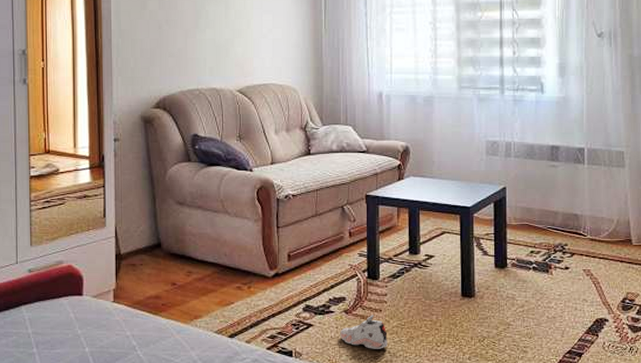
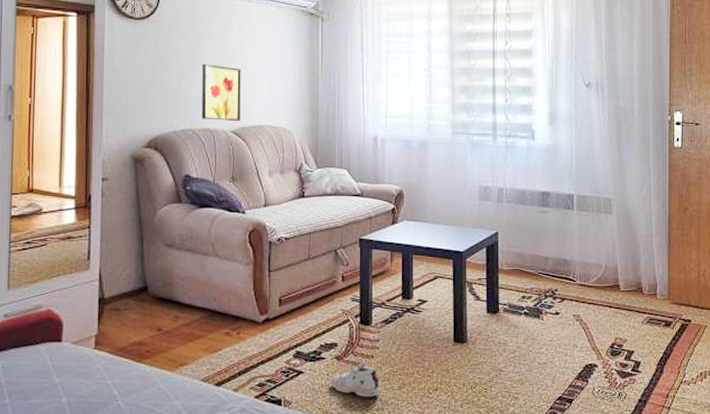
wall art: none [206,23,246,80] -> present [201,63,241,121]

